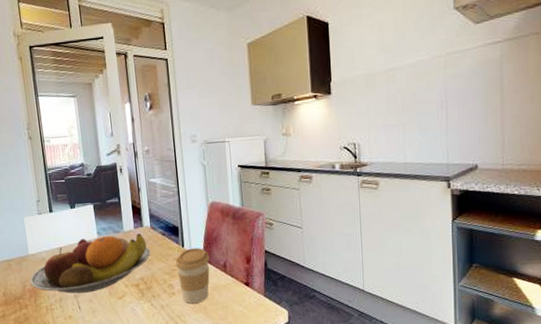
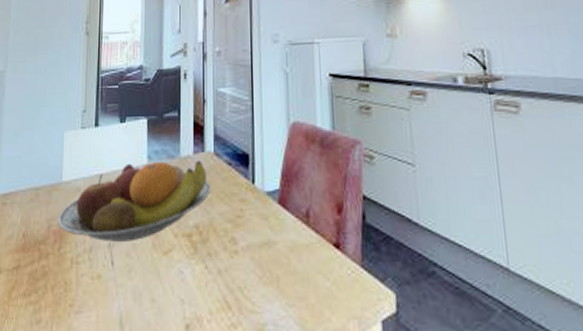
coffee cup: present [175,248,210,304] -> none [241,186,288,270]

